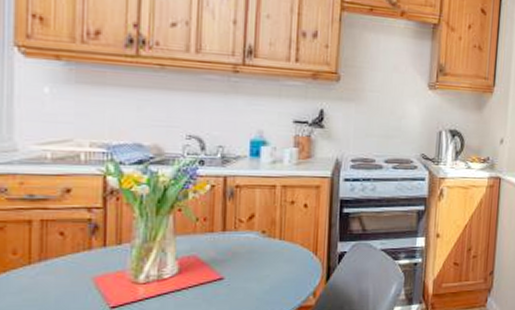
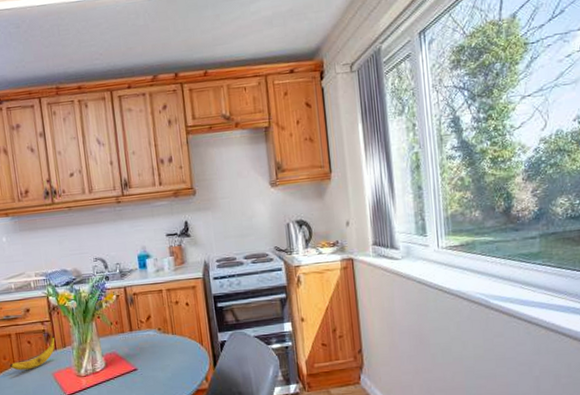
banana: none [21,228,107,271] -> present [9,336,55,371]

